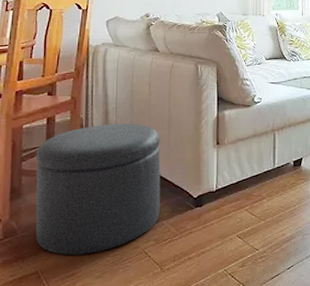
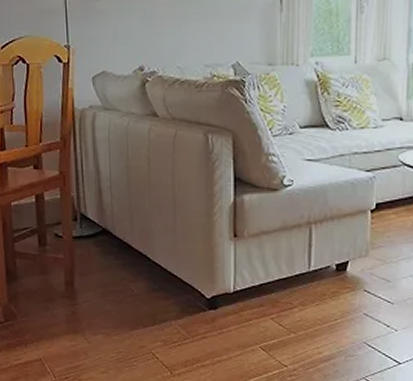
ottoman: present [35,123,161,255] -> none [27,205,167,348]

